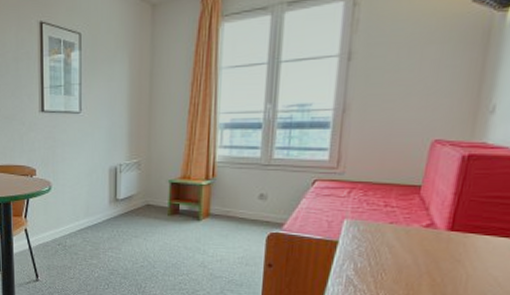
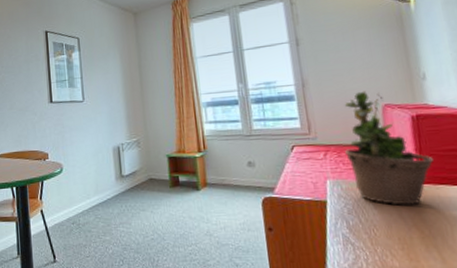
potted plant: none [373,122,472,253] -> present [344,91,433,207]

